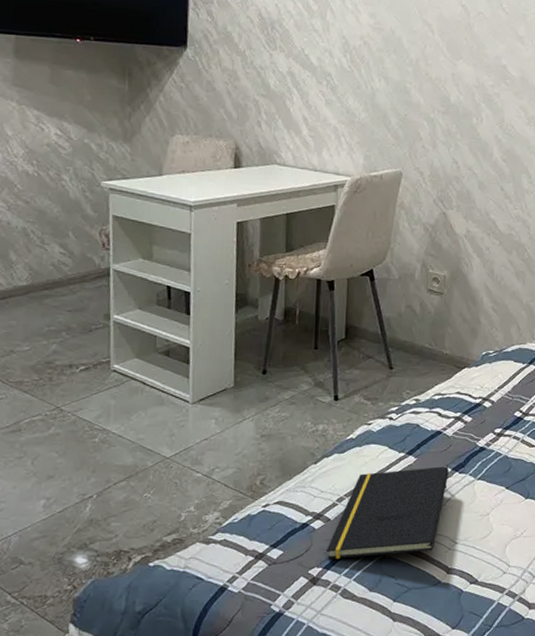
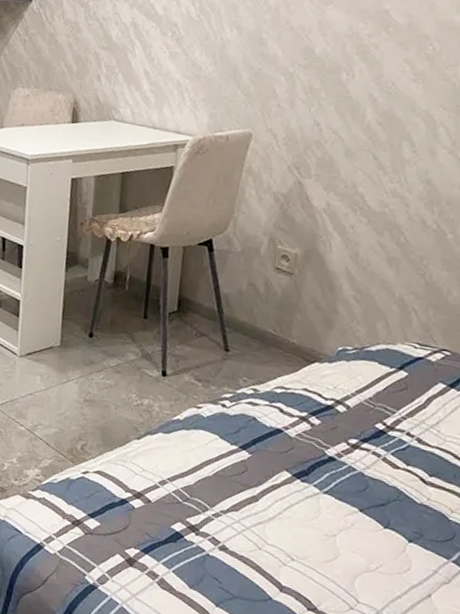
notepad: present [326,466,449,559] -> none [145,459,289,562]

